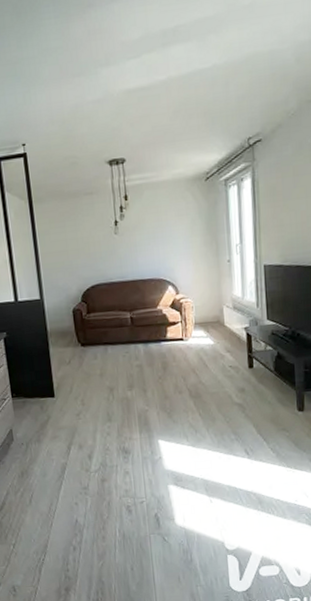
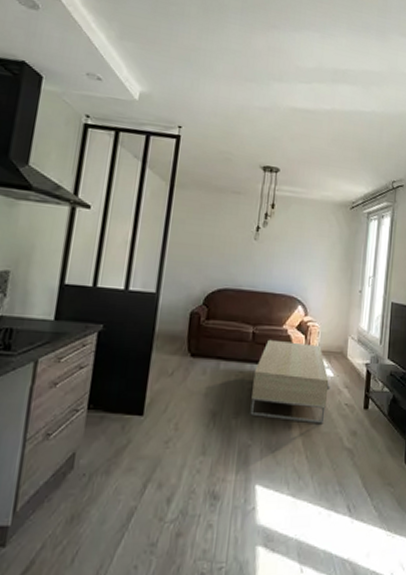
coffee table: none [139,318,212,387] -> present [250,339,330,424]

